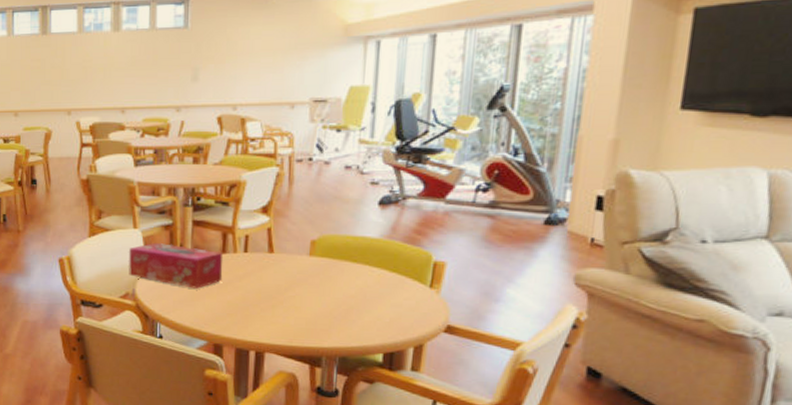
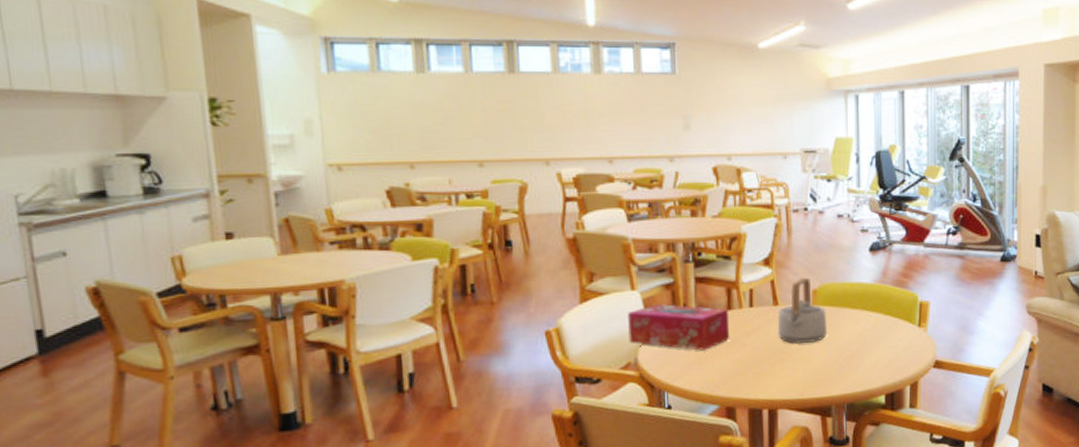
teapot: none [270,227,324,292] -> present [777,277,828,344]

